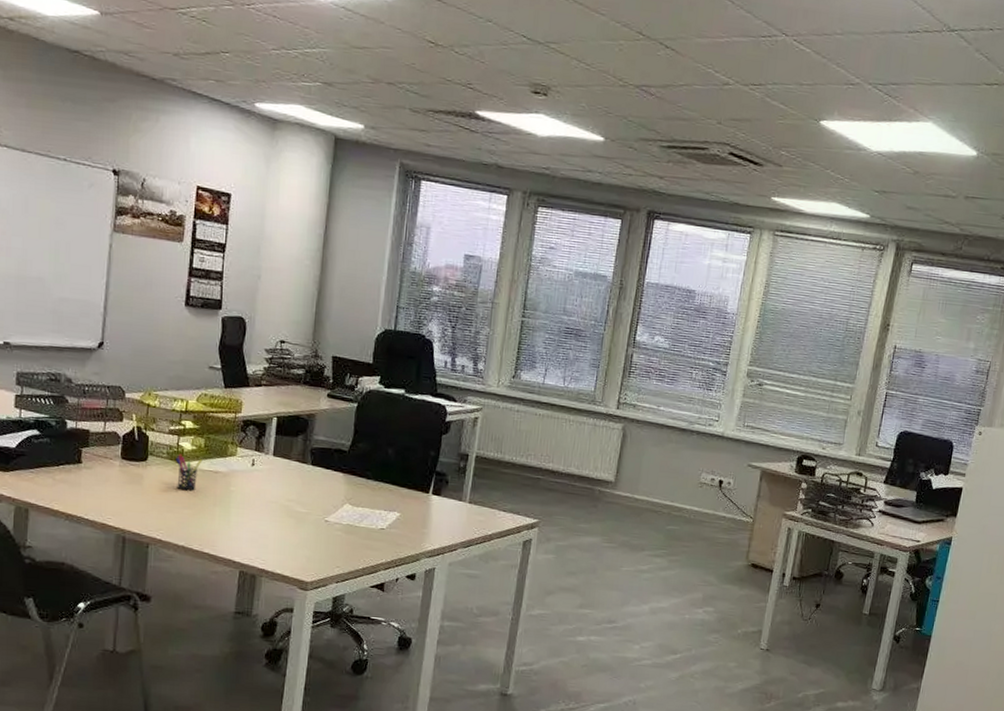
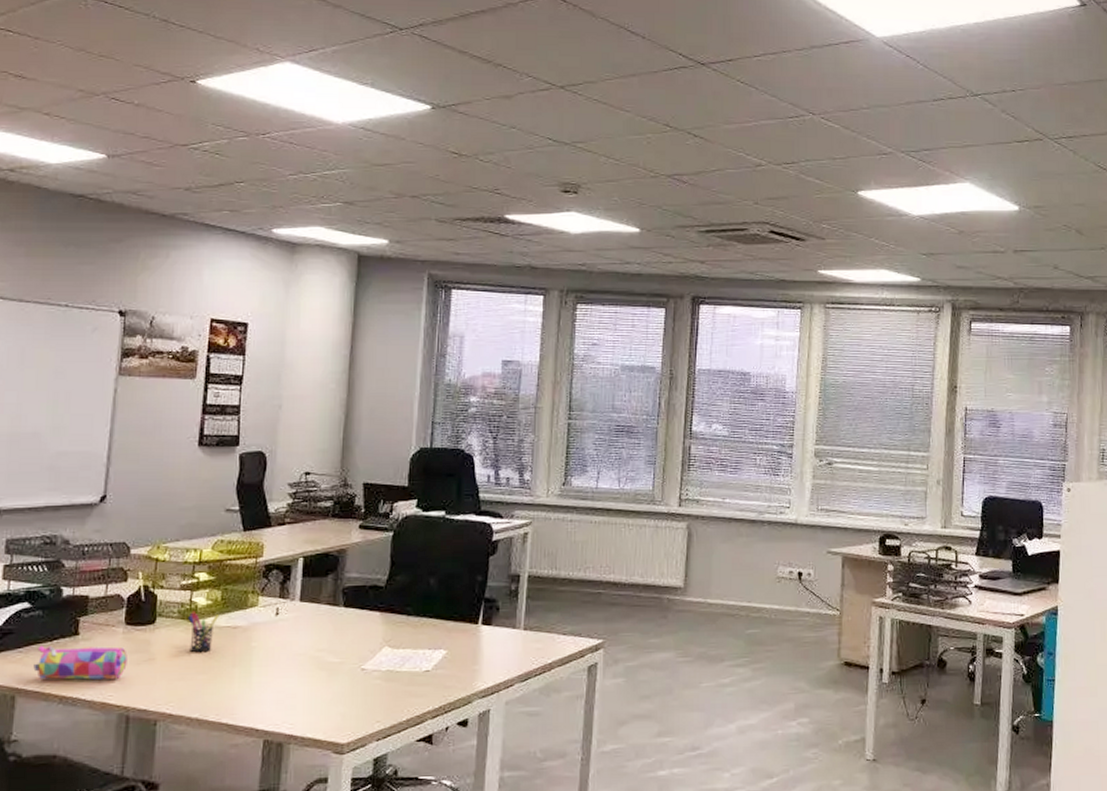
pencil case: none [43,468,123,505] -> present [33,645,127,680]

